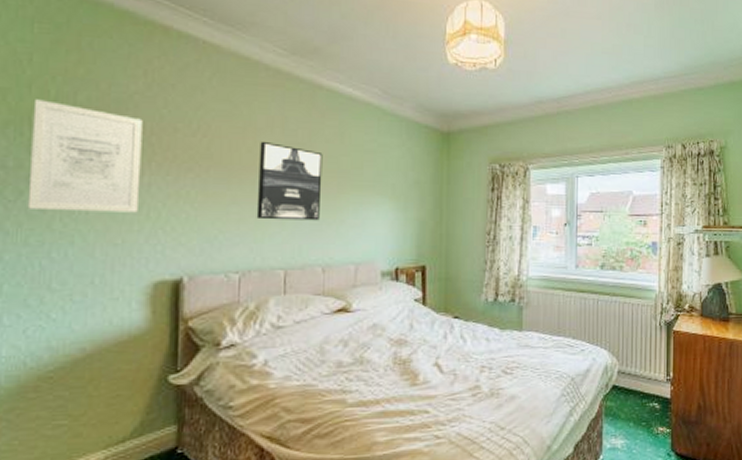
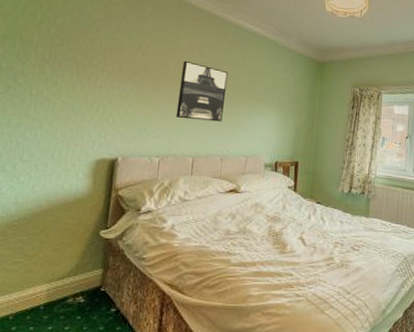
wall art: present [27,99,143,213] -> none [12,21,101,107]

